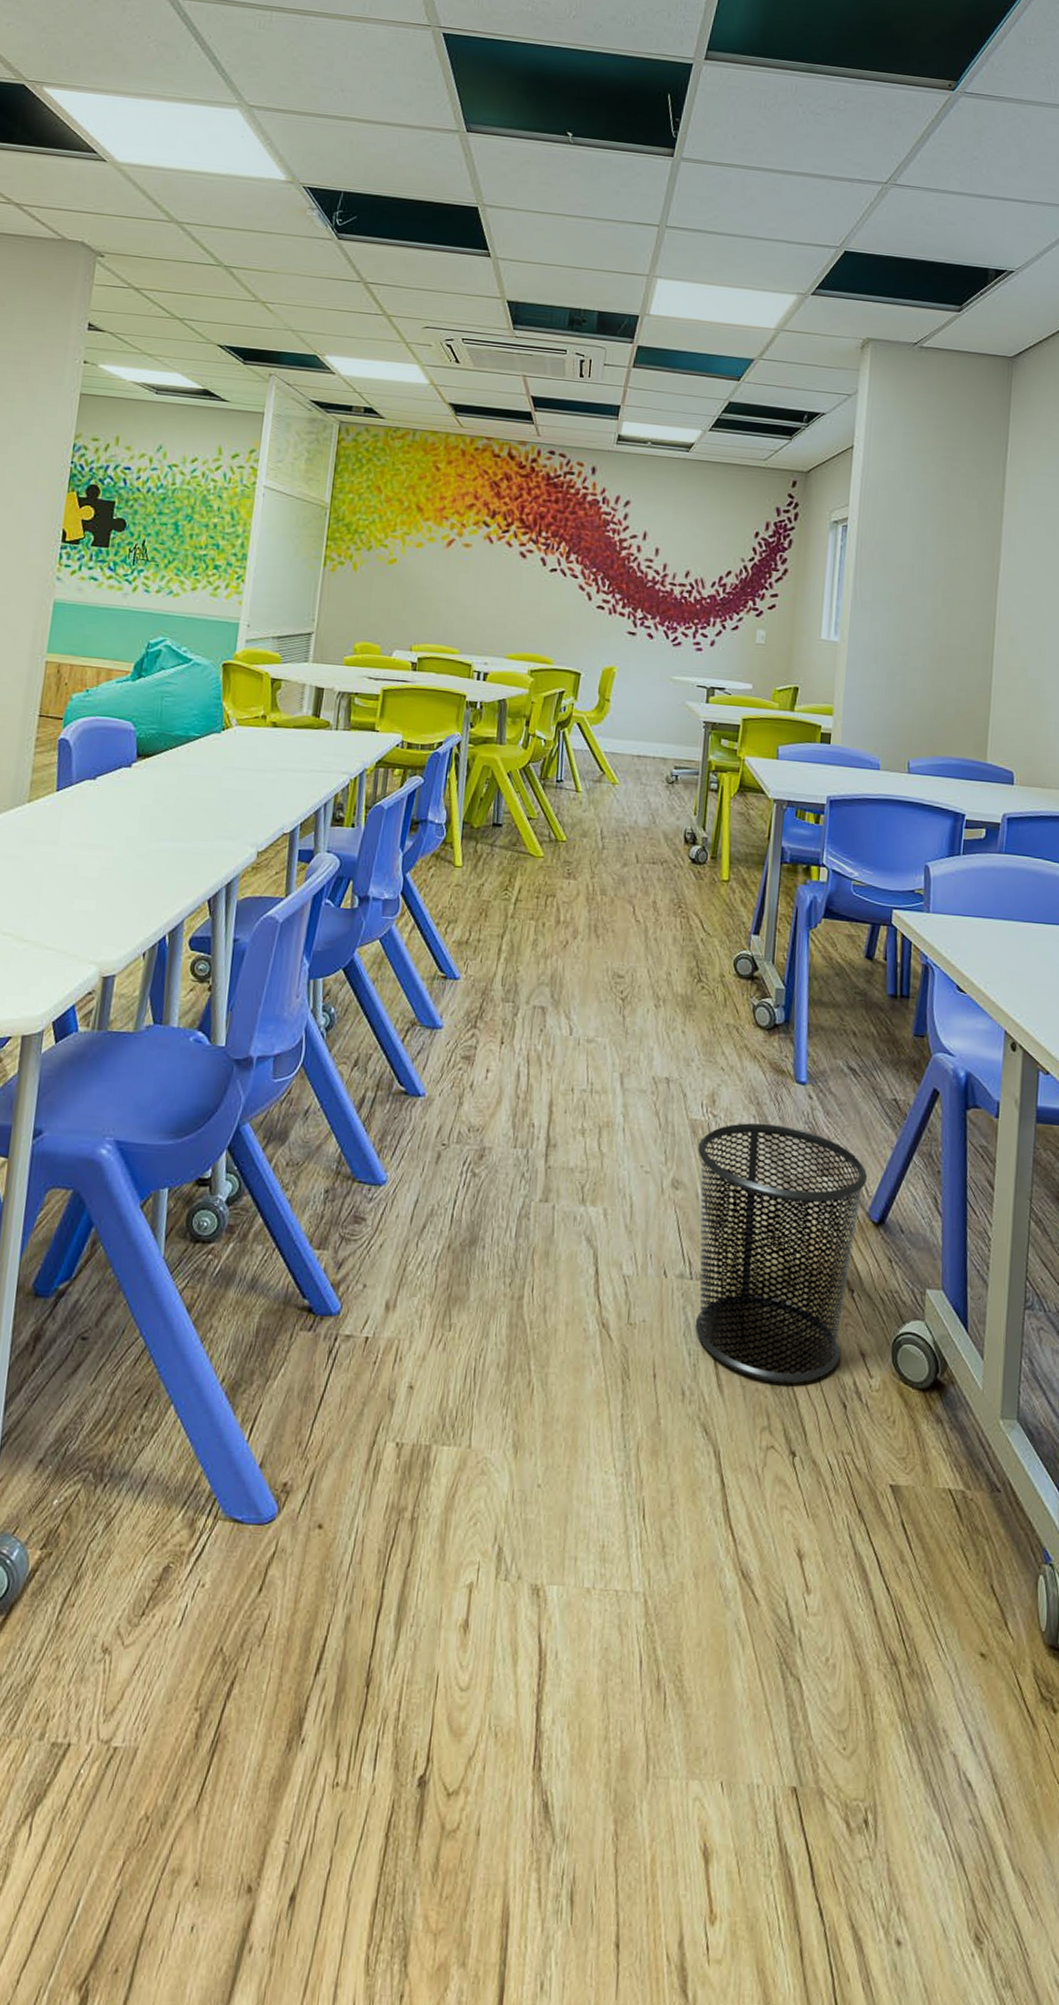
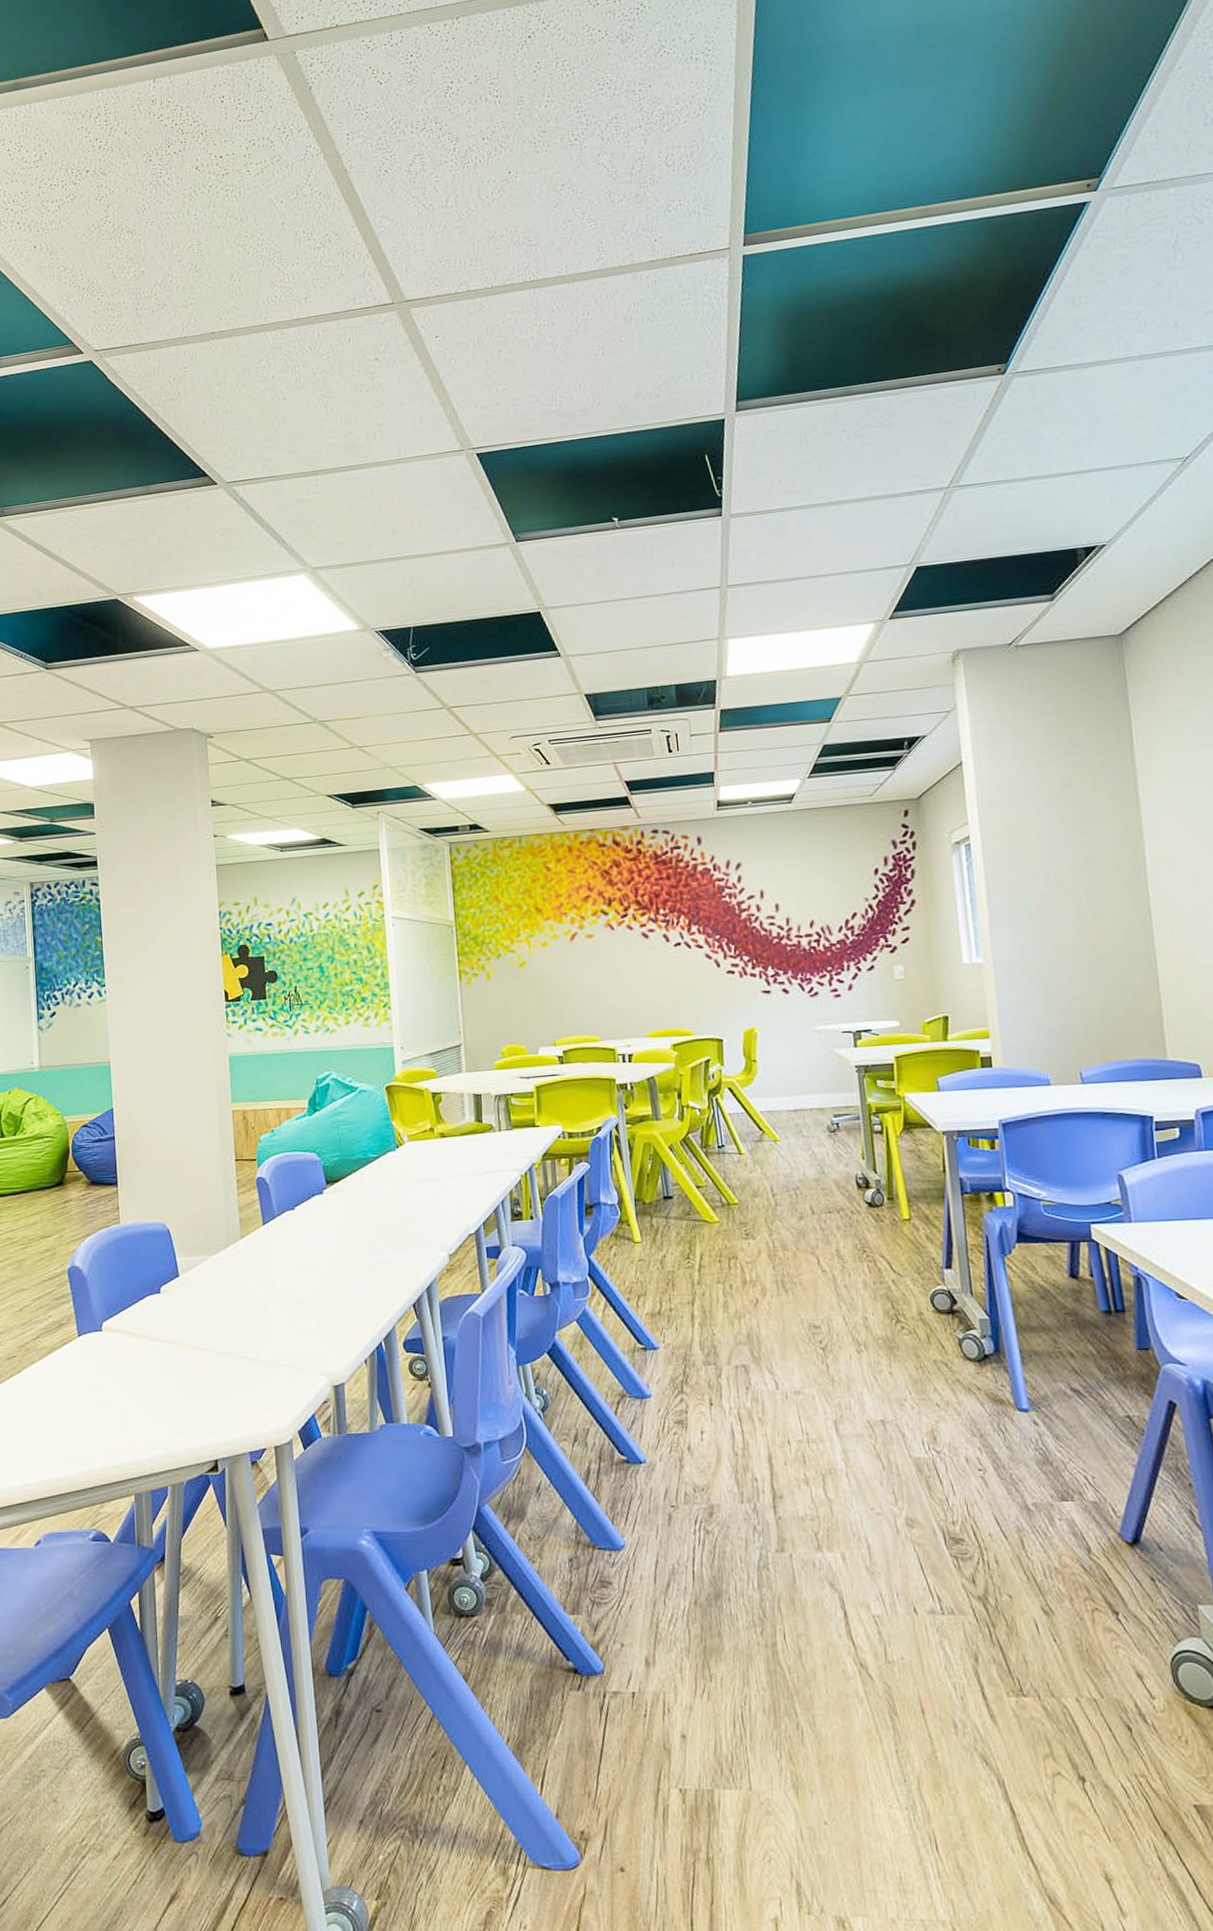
waste bin: present [695,1123,868,1383] -> none [926,1454,1115,1710]

